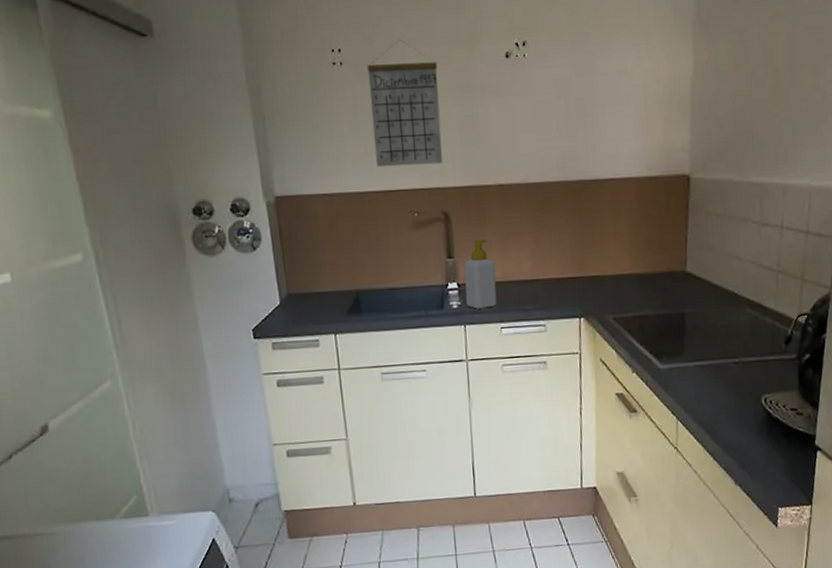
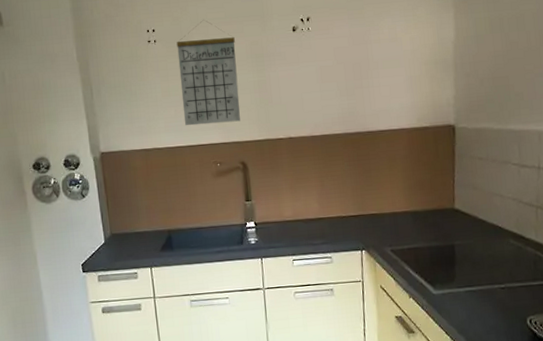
soap bottle: present [463,239,497,309] -> none [260,184,289,244]

